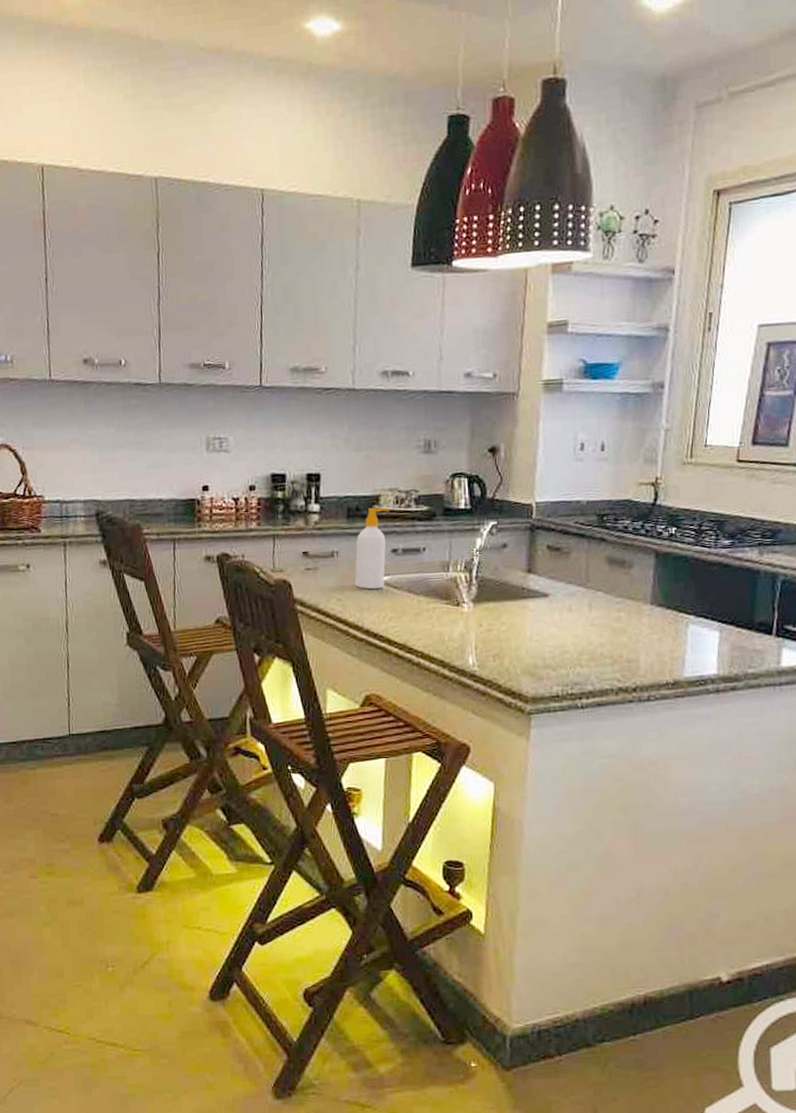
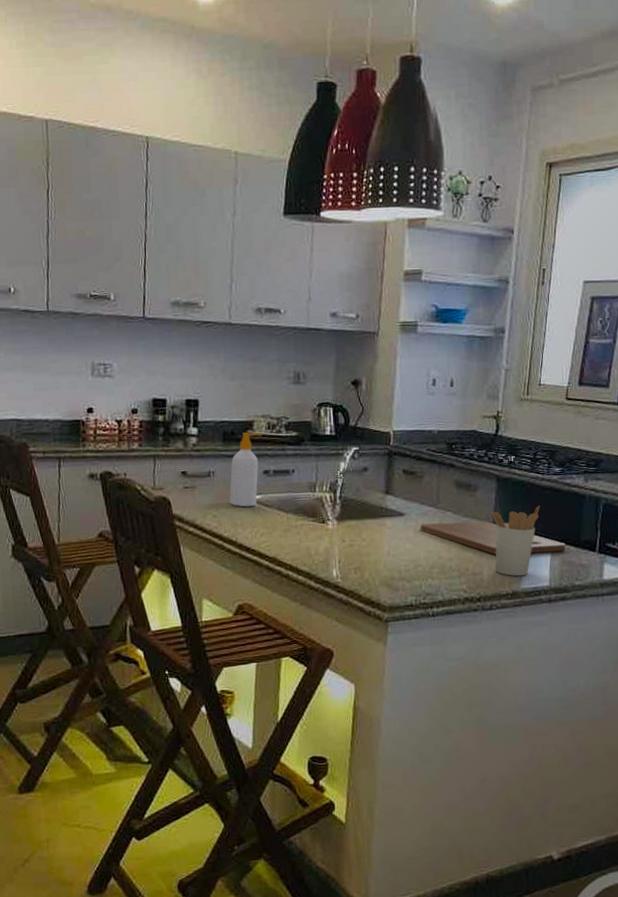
cutting board: none [566,602,737,639] -> present [420,521,566,554]
utensil holder: none [648,583,706,664] -> present [491,505,540,577]

